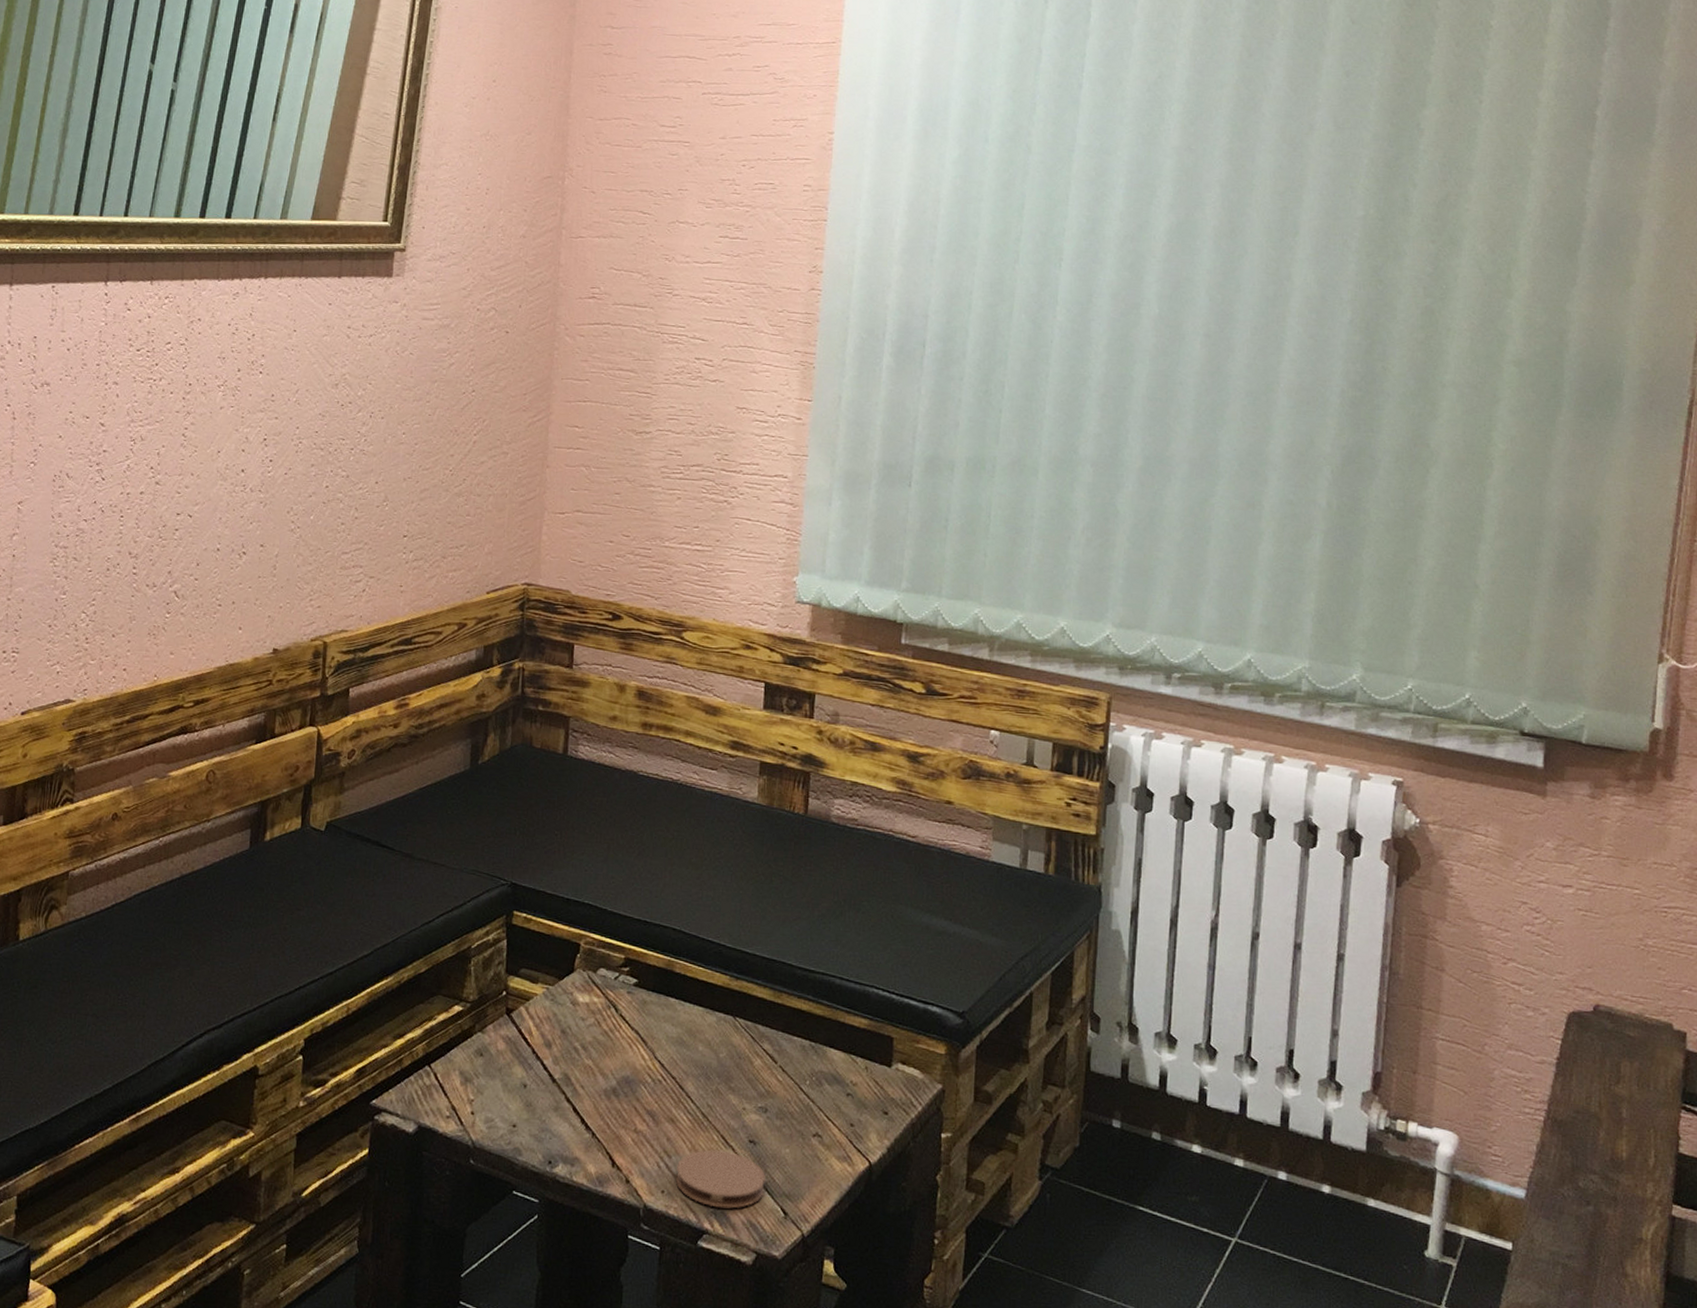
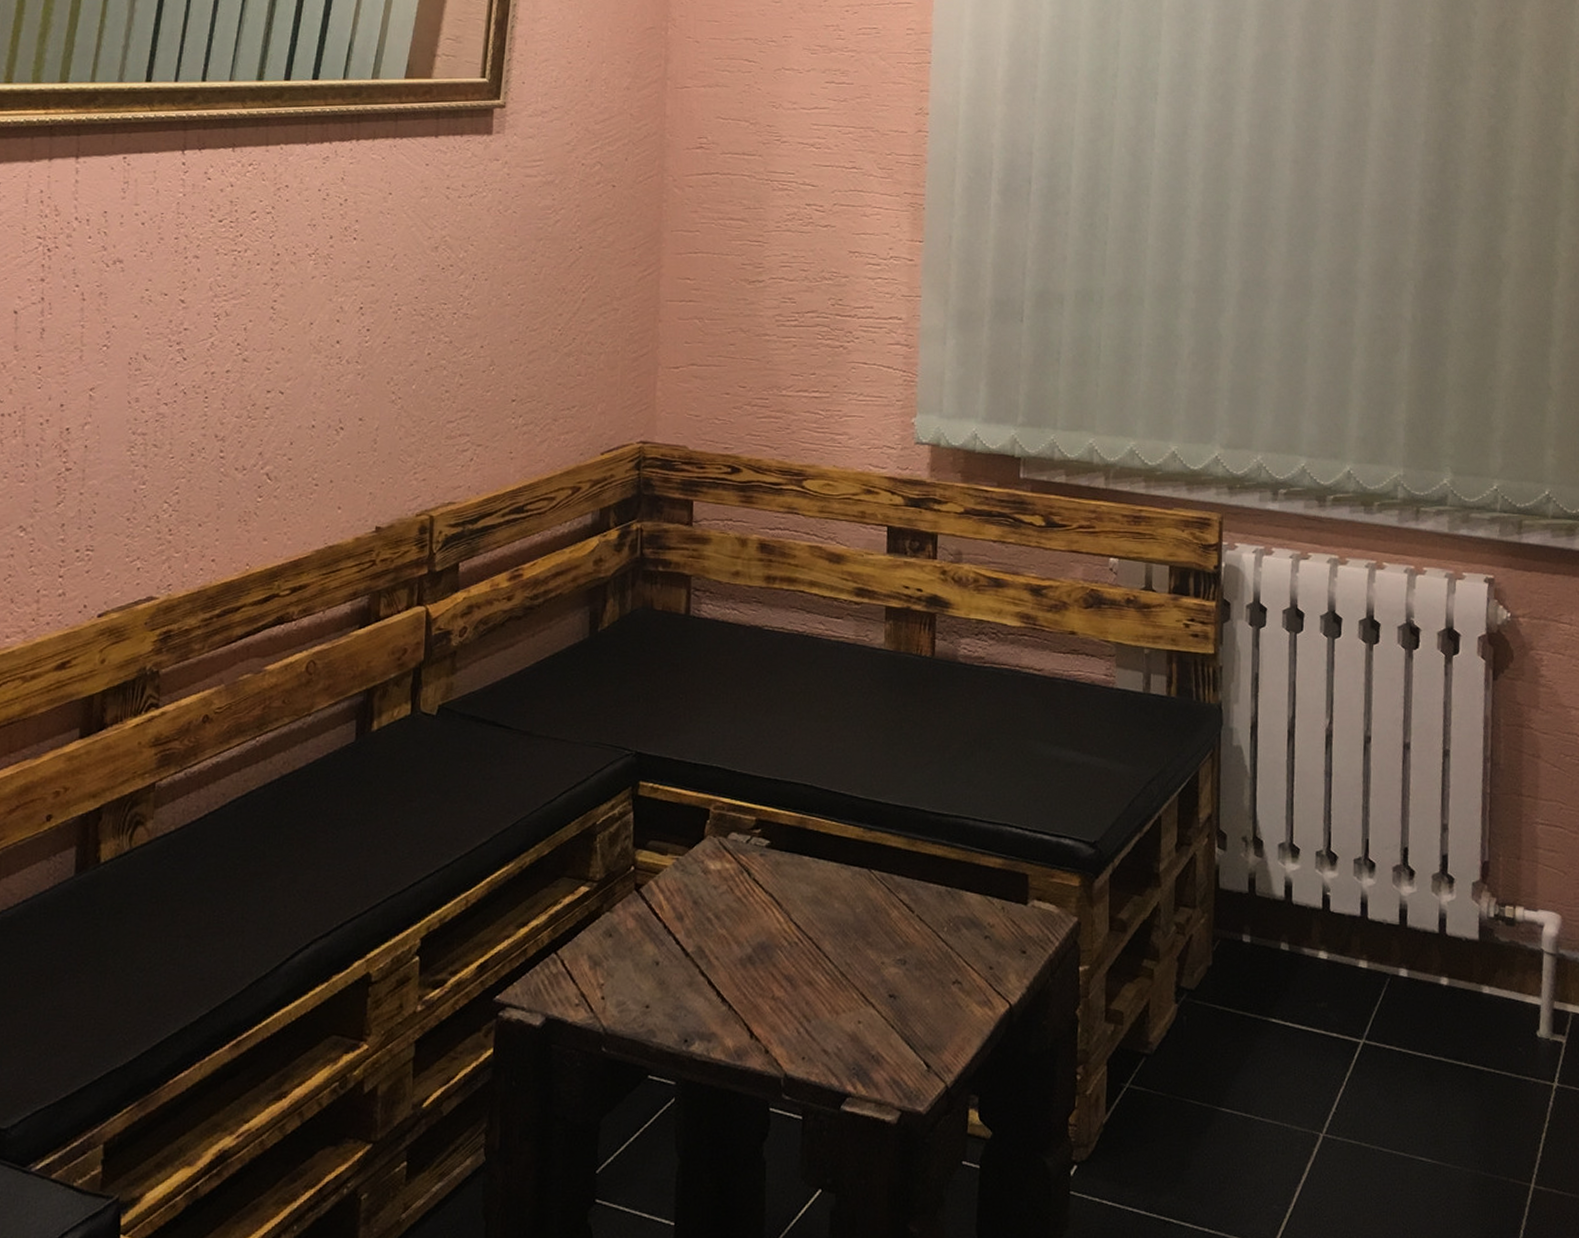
coaster: present [675,1149,767,1209] -> none [815,1008,908,1069]

